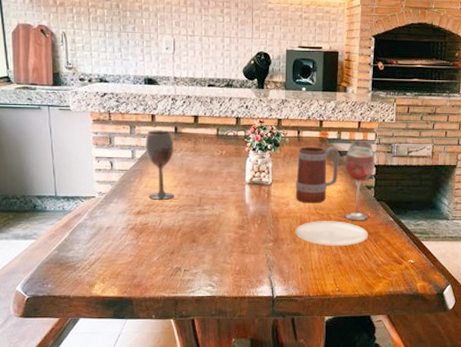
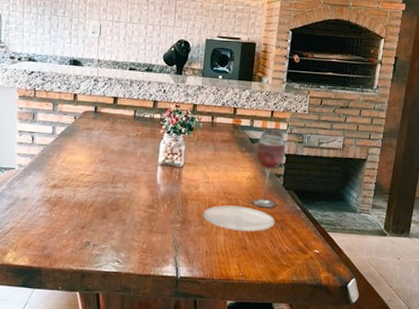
wine glass: present [145,130,175,200] -> none [65,108,93,176]
beer mug: present [295,146,340,203] -> none [205,132,252,188]

